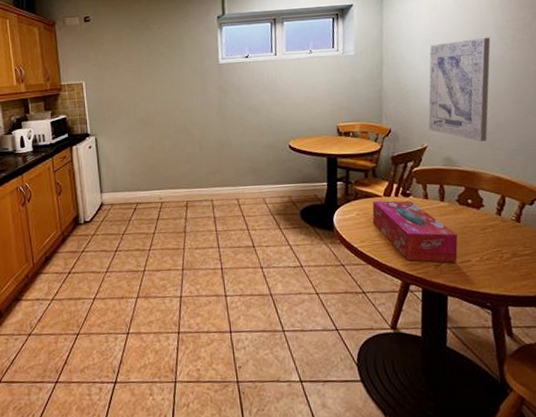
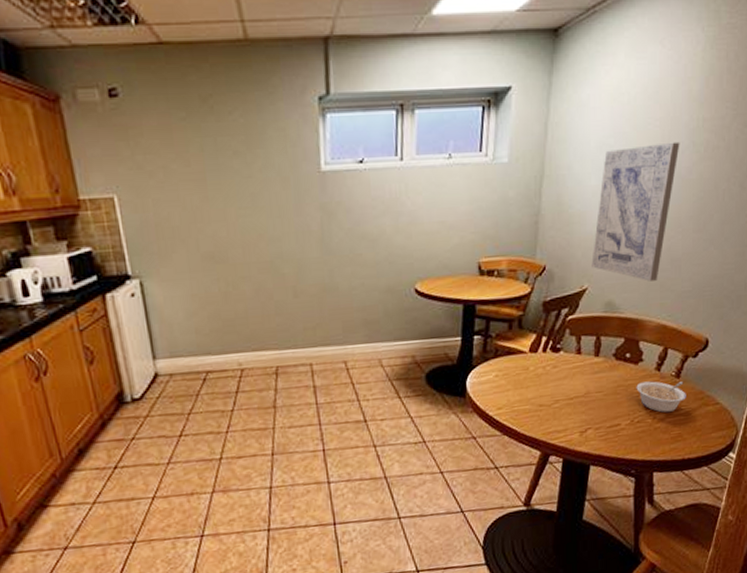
tissue box: present [372,200,458,263] -> none [513,357,609,429]
legume: none [481,224,529,252] -> present [636,381,686,413]

